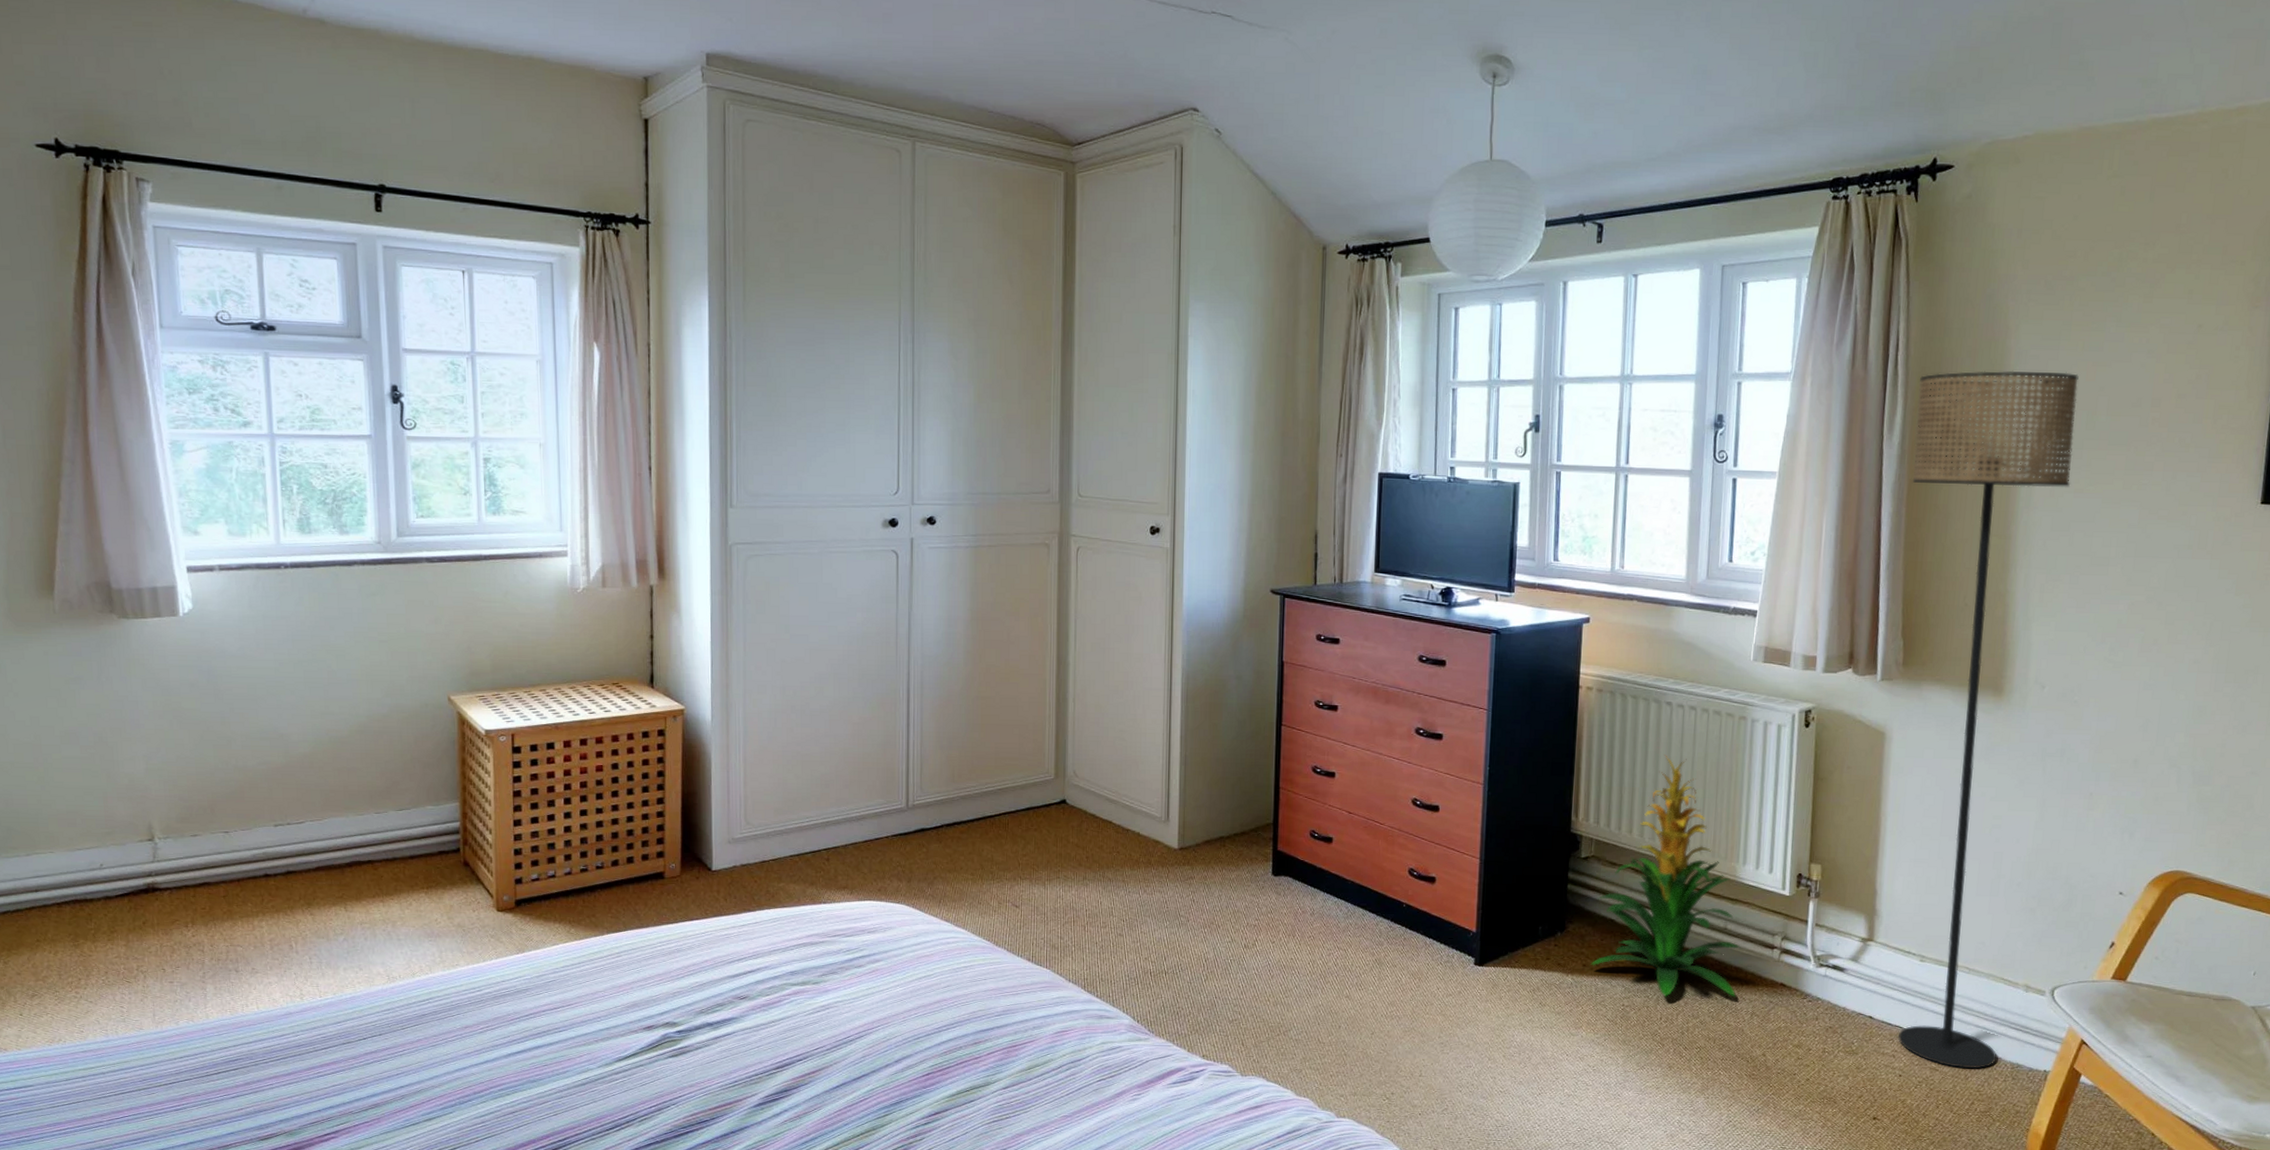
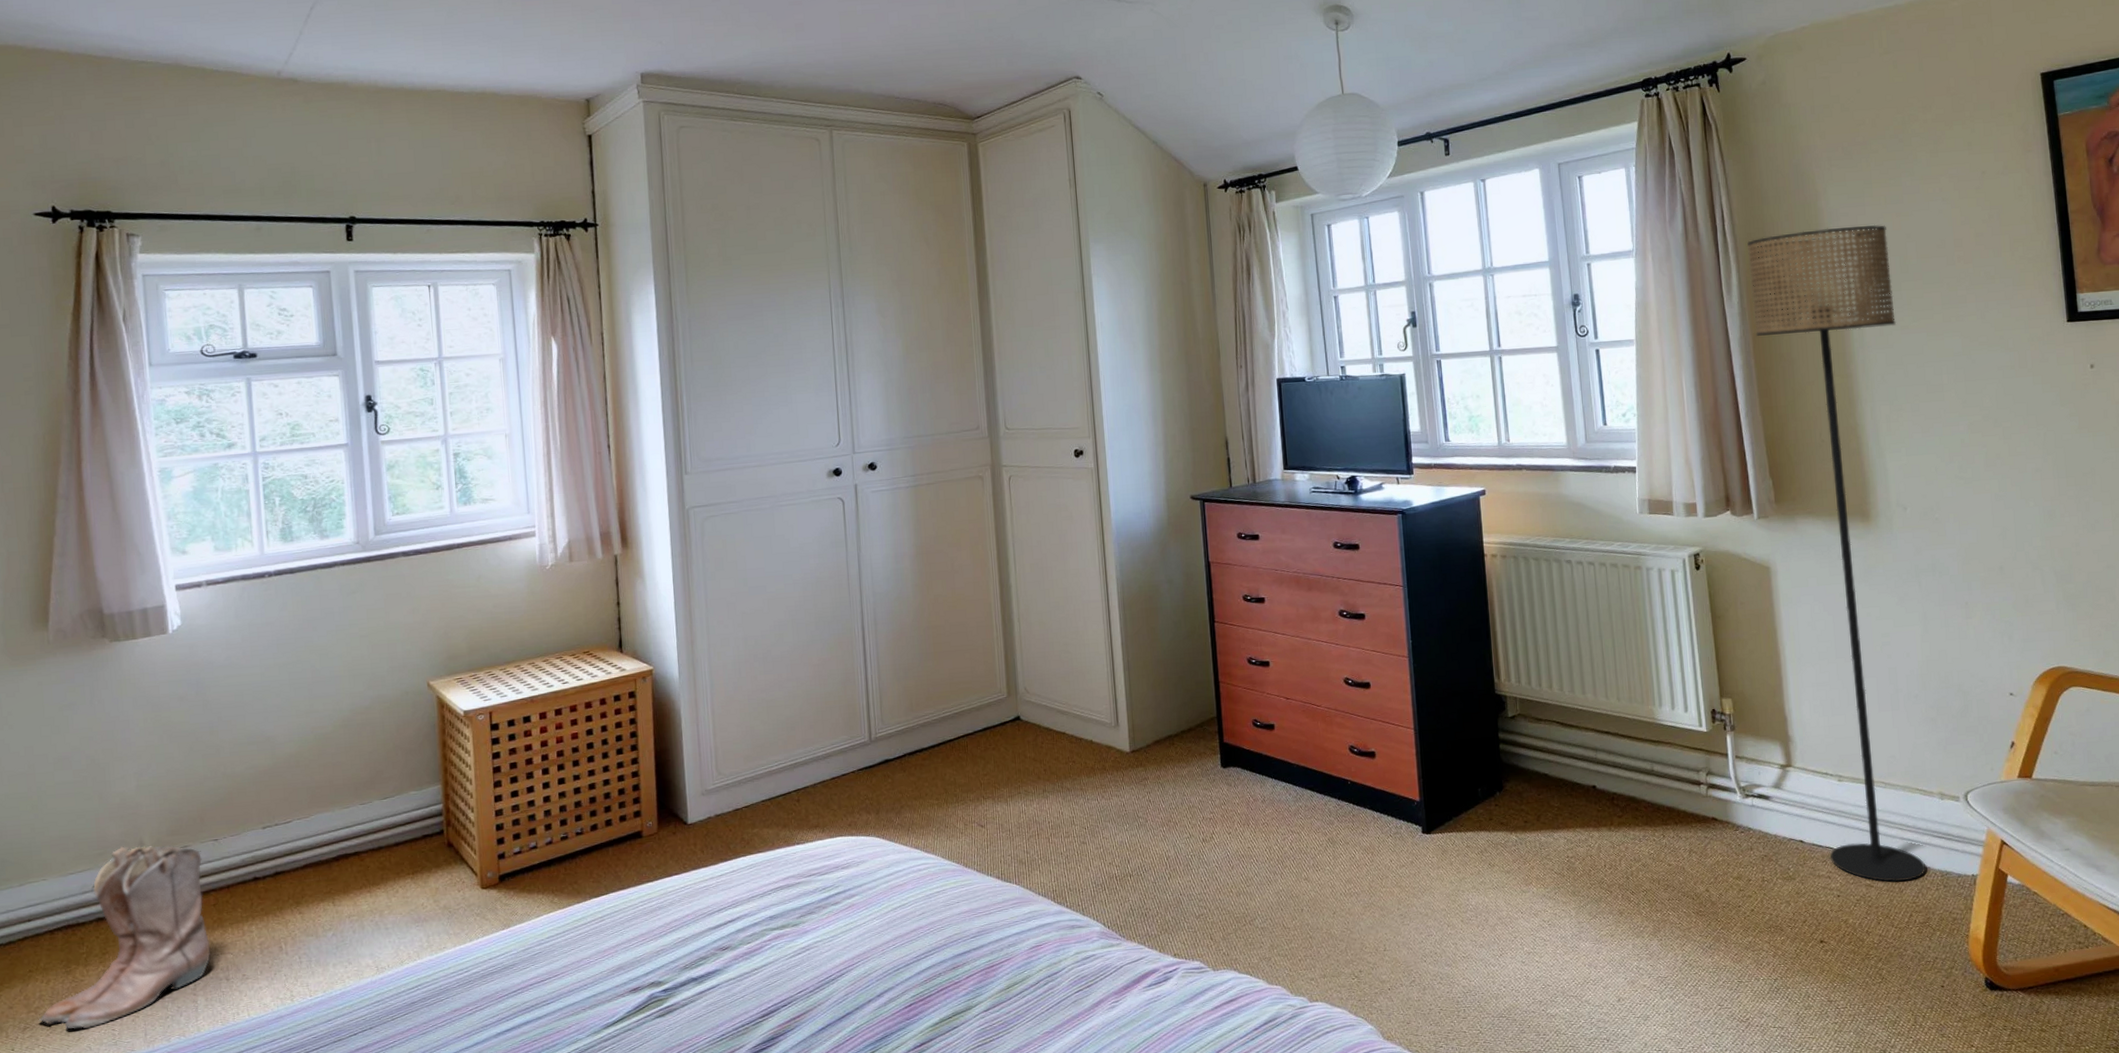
boots: none [46,828,220,1002] -> present [38,845,210,1030]
indoor plant: present [1590,755,1741,997] -> none [1529,610,1672,844]

